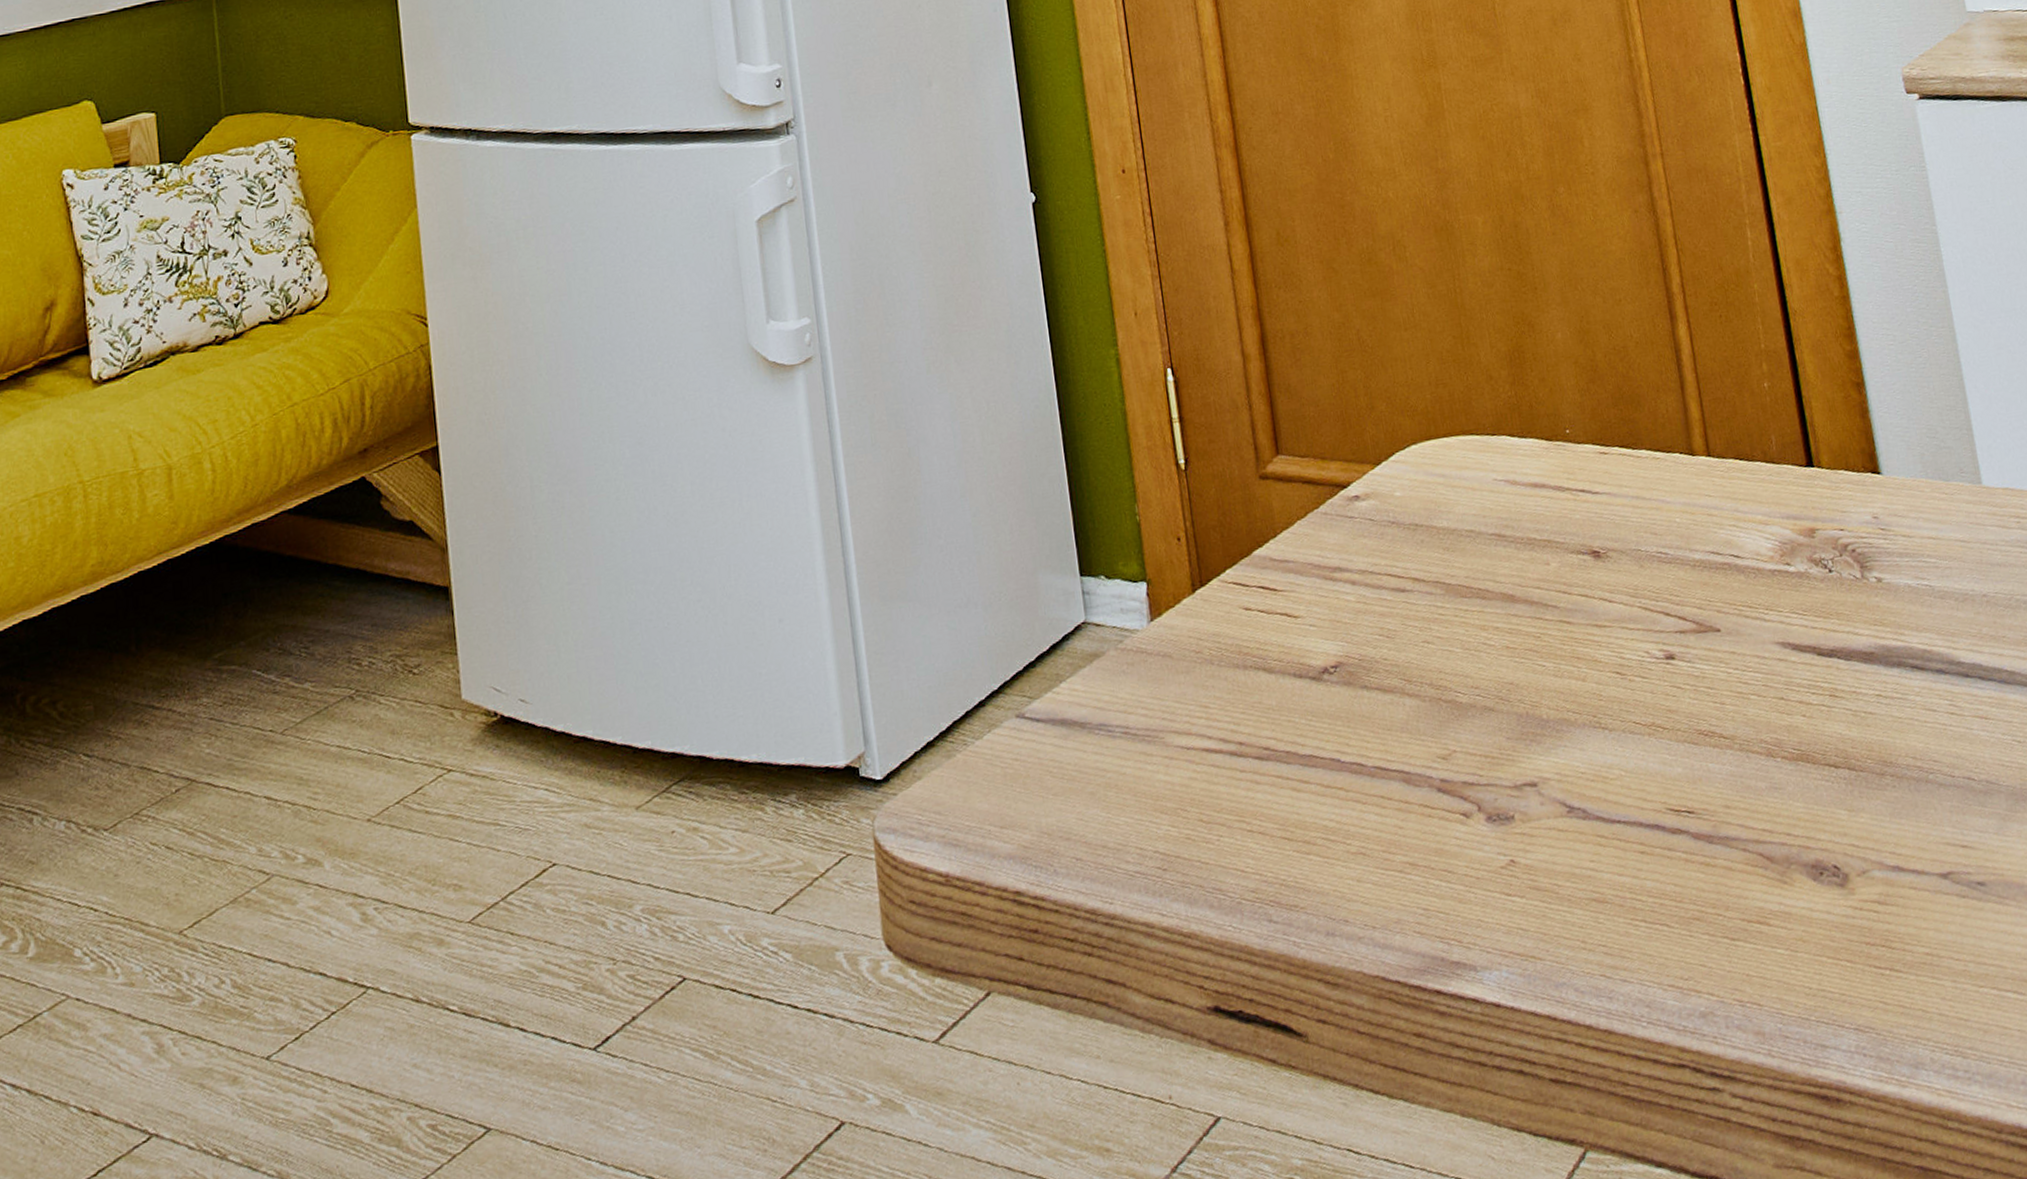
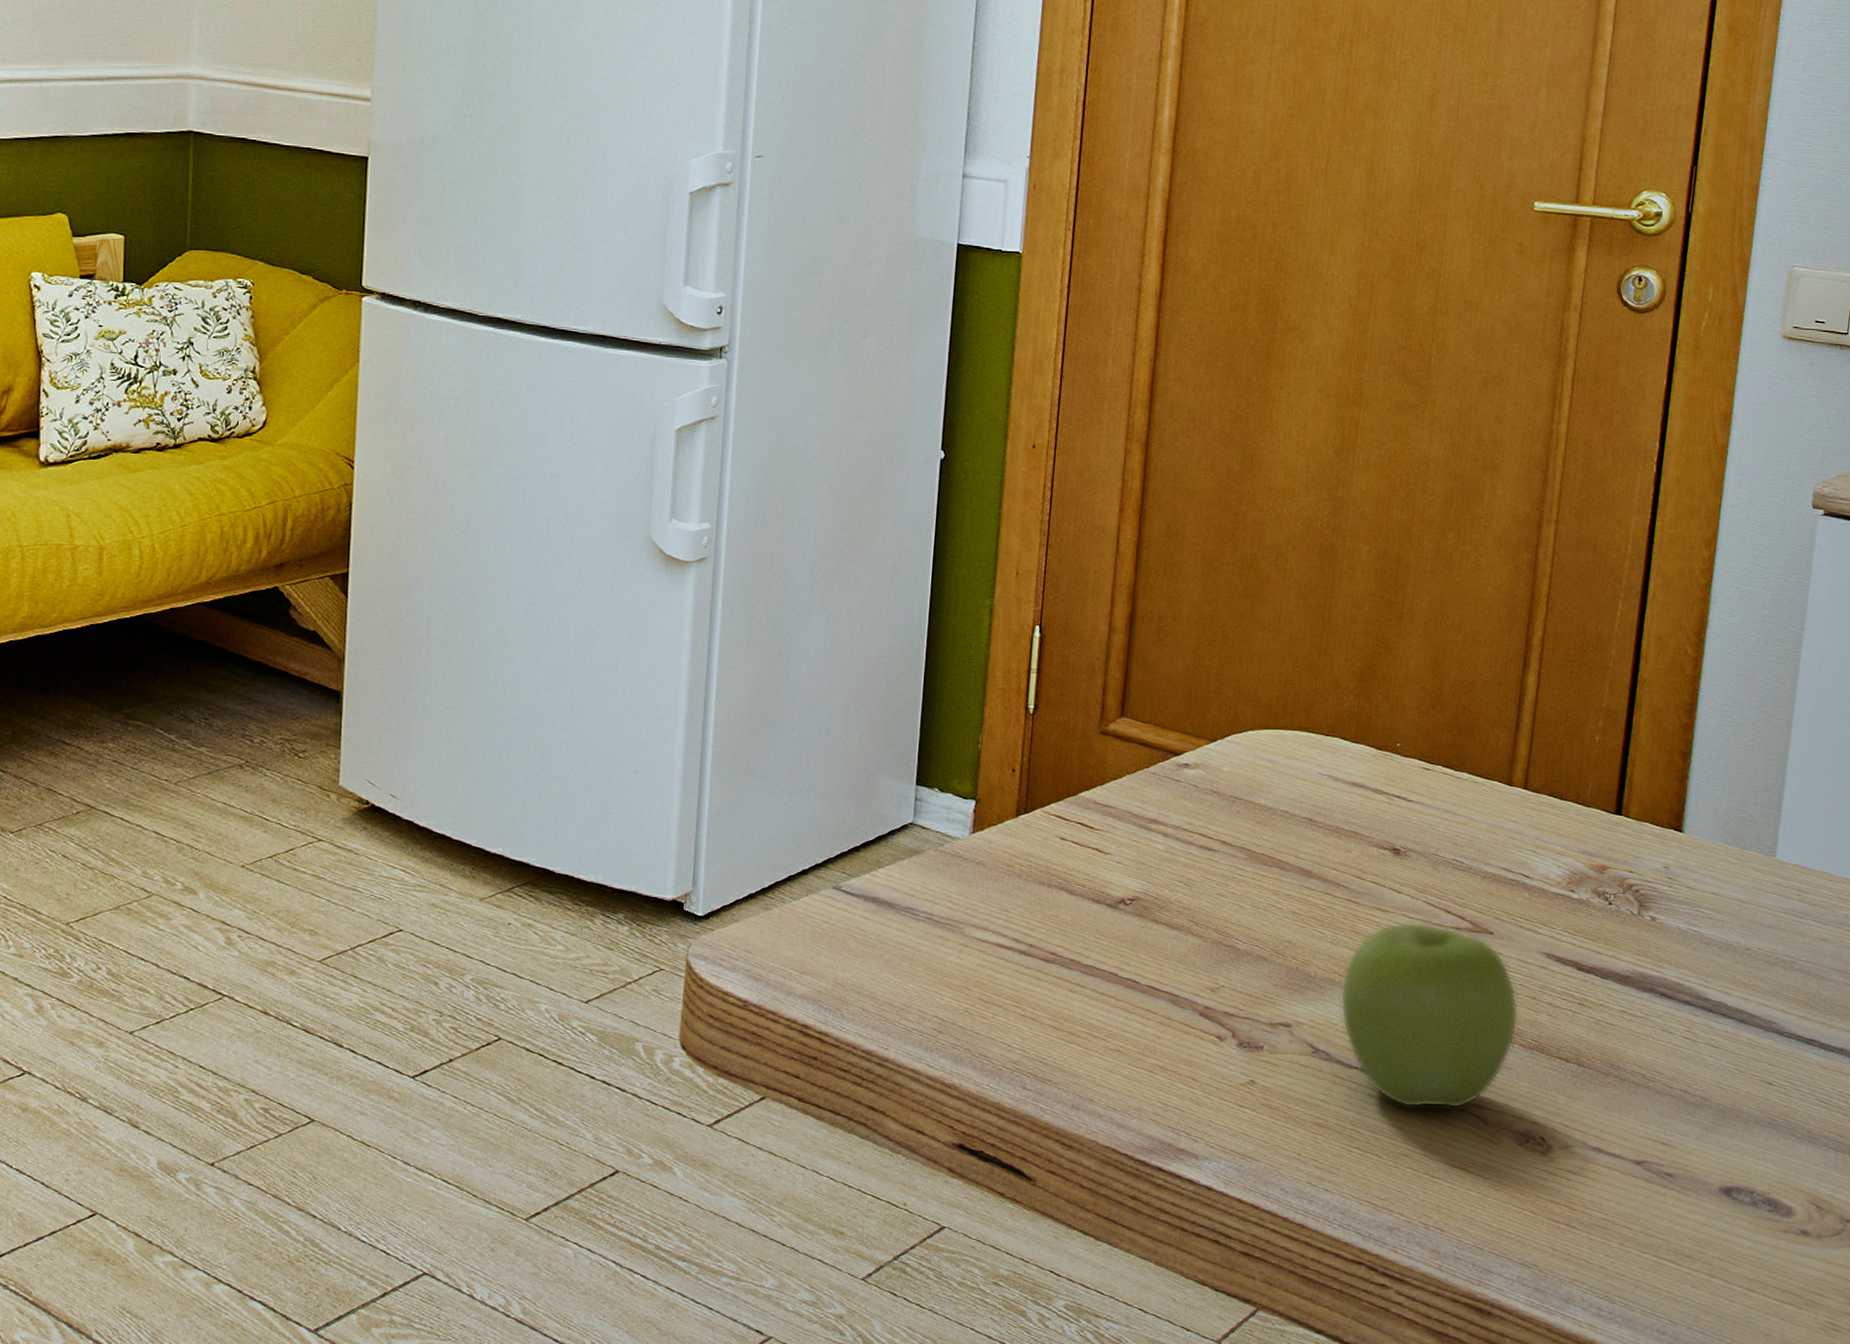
apple: none [1577,632,1776,860] -> present [1339,922,1519,1109]

